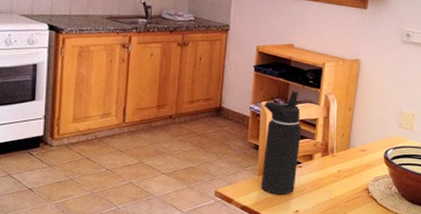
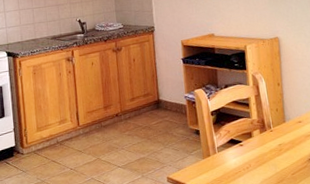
water bottle: present [261,91,302,195] -> none [197,75,240,175]

